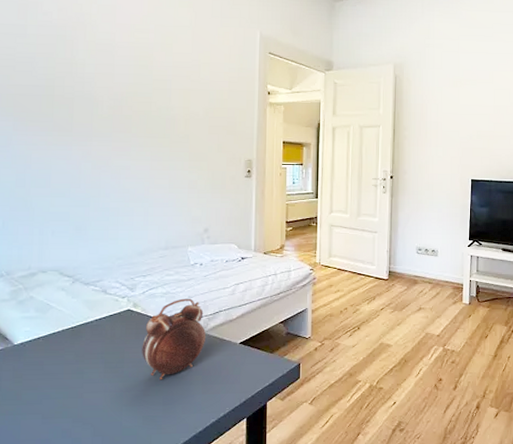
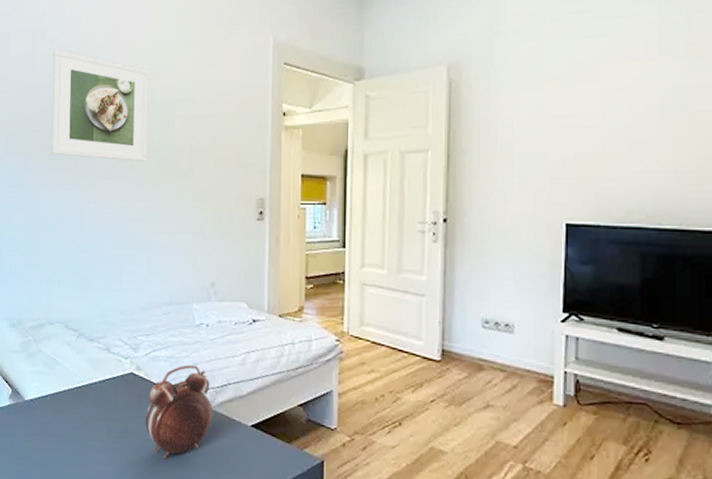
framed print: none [43,22,146,128] -> present [50,49,149,162]

